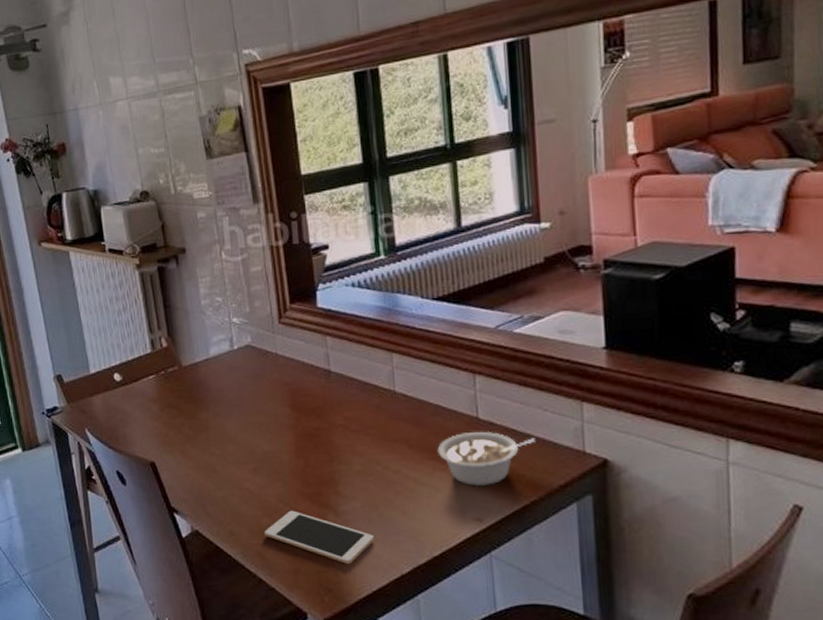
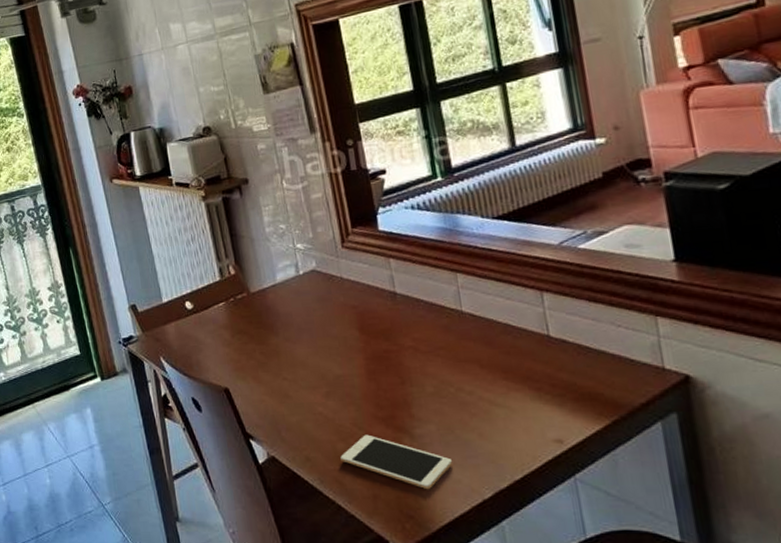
legume: present [437,432,535,487] -> none [510,350,611,407]

